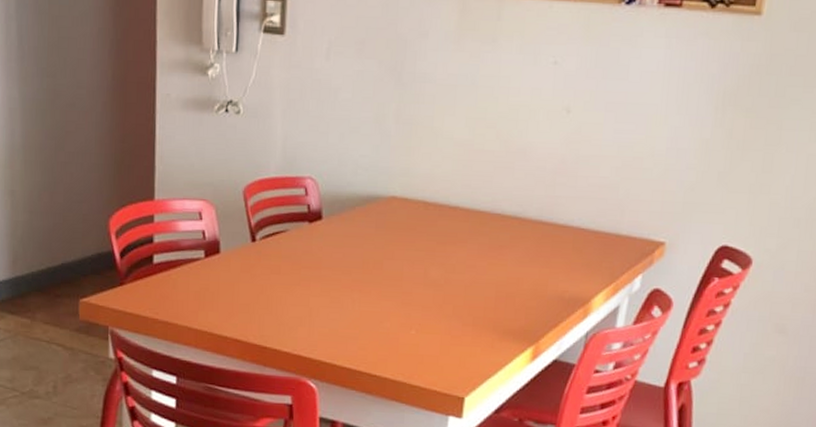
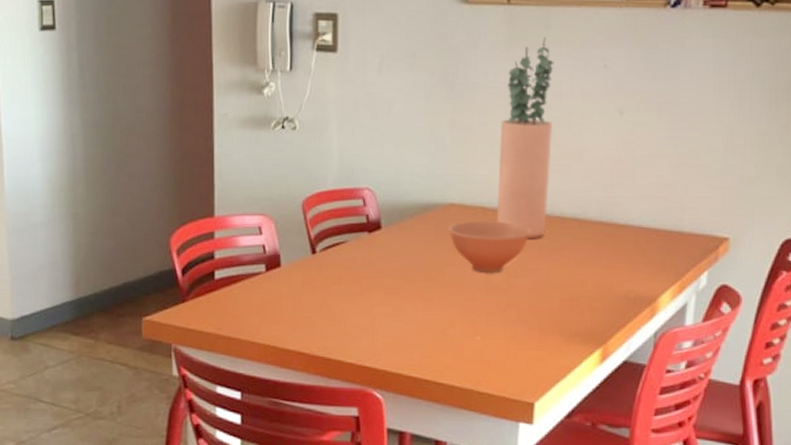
bowl: none [388,214,471,269] -> present [448,219,531,274]
vase: none [437,29,504,236] -> present [496,37,554,239]

